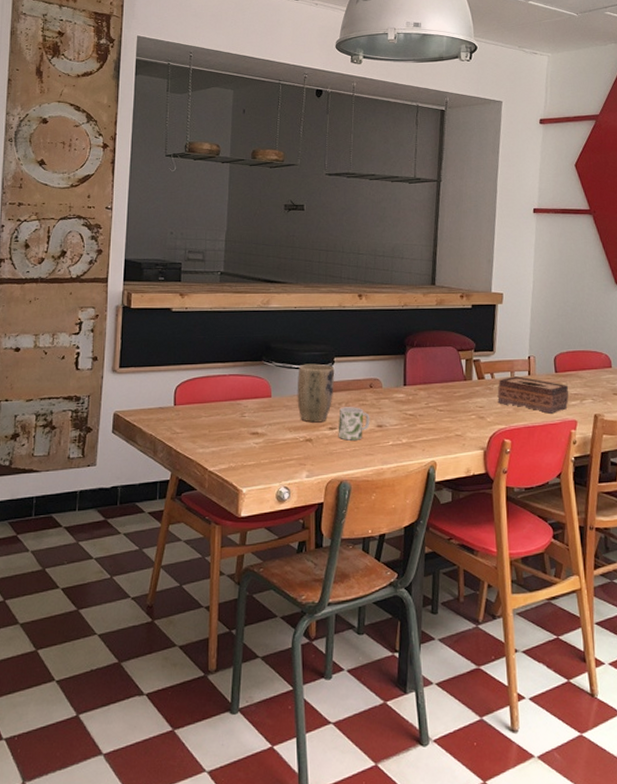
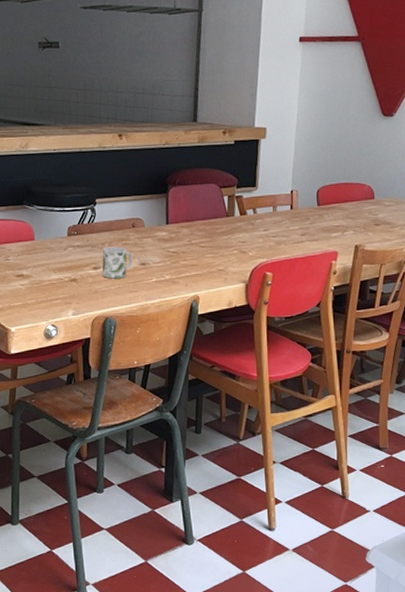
plant pot: present [297,363,335,423] -> none [59,205,97,263]
tissue box: present [497,376,569,414] -> none [259,211,331,246]

